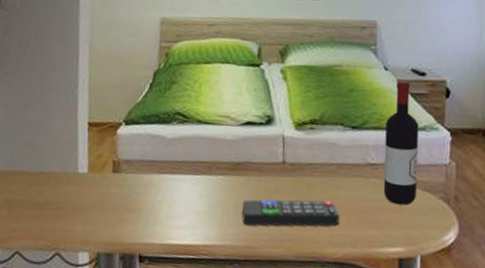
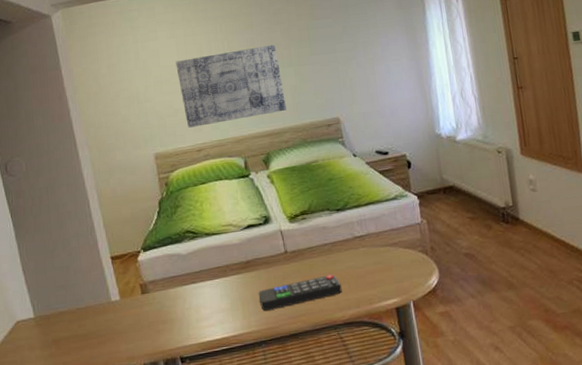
wine bottle: present [383,80,419,206] -> none [363,161,400,265]

